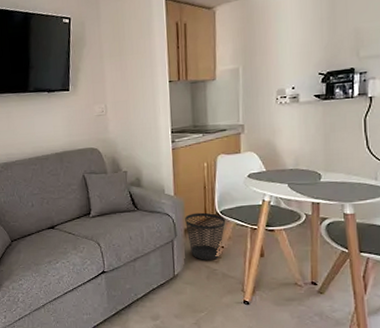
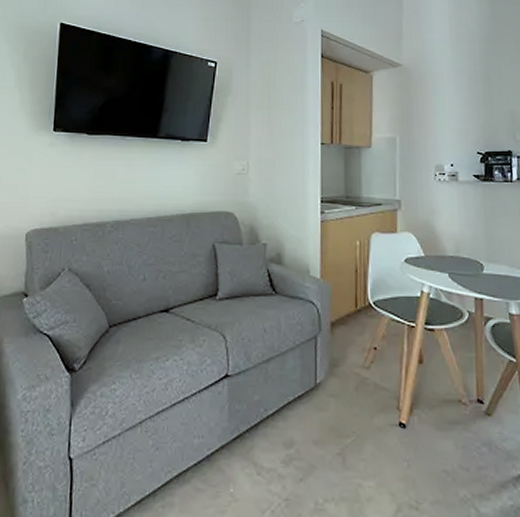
wastebasket: present [185,212,226,261] -> none [332,302,380,367]

